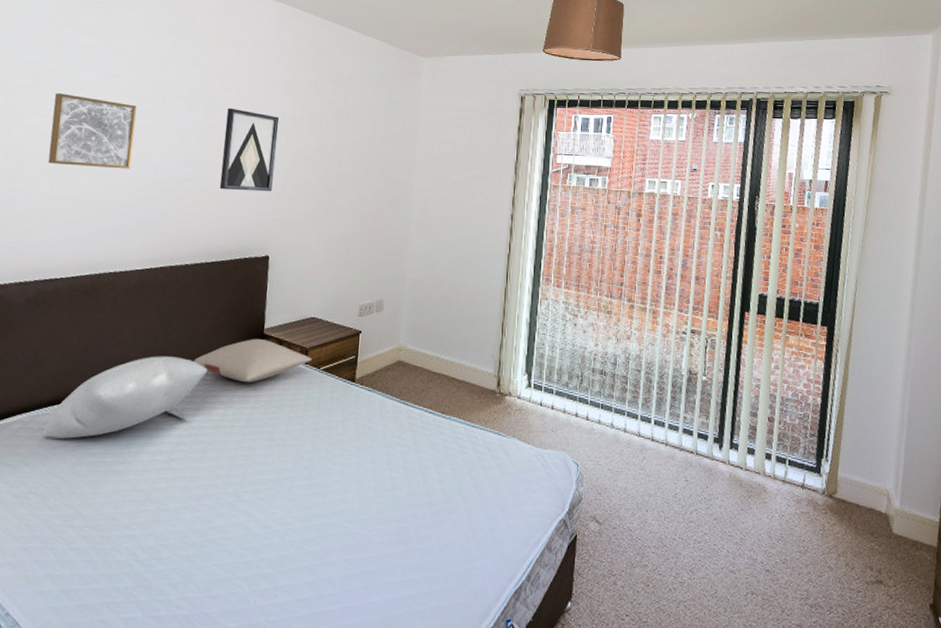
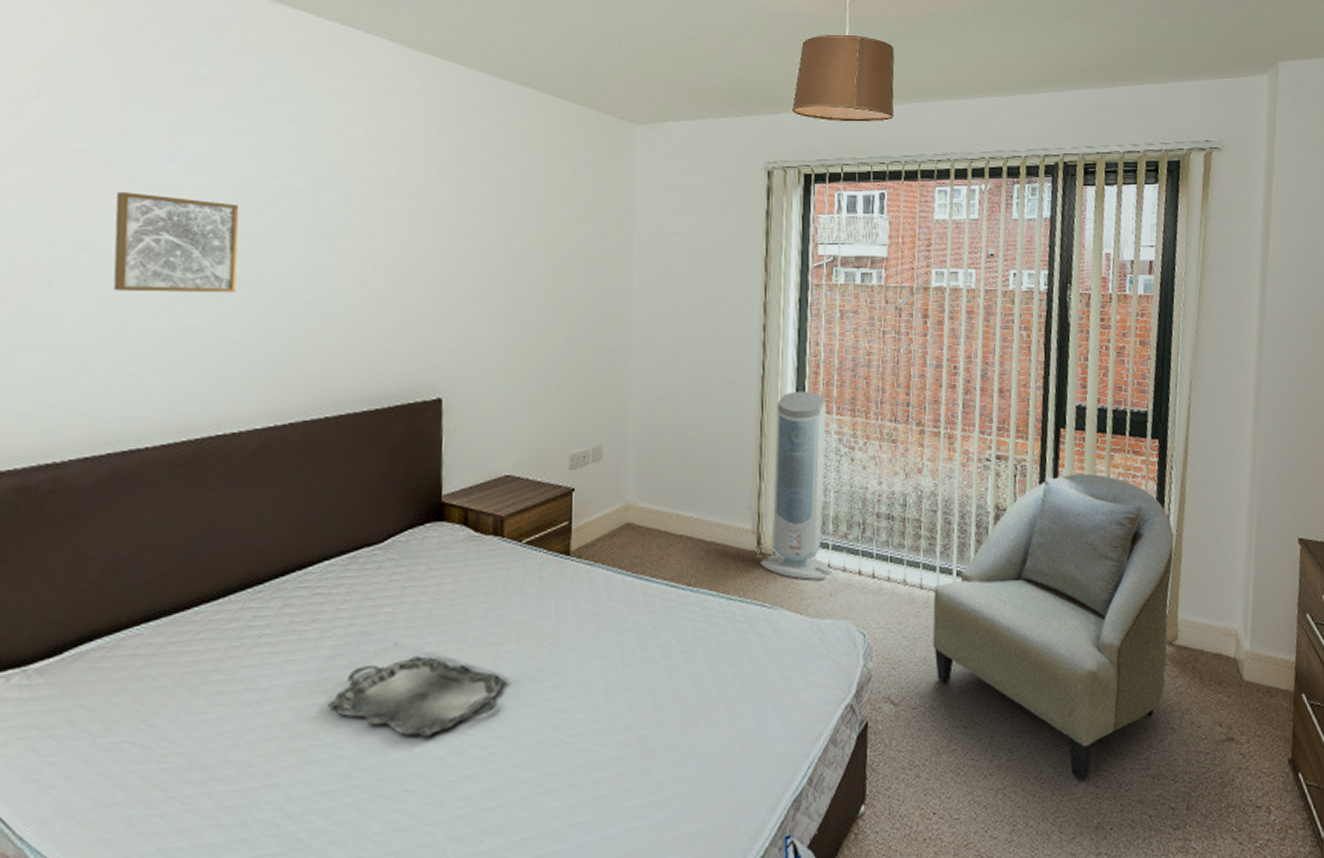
pillow: present [40,356,208,439] -> none [133,542,367,667]
serving tray: none [173,449,302,512] -> present [328,656,506,738]
pillow: present [194,338,311,382] -> none [347,508,509,568]
wall art: present [219,107,280,192] -> none [366,202,444,314]
air purifier: none [499,268,557,417] -> present [760,391,832,580]
armchair: none [632,350,837,602] -> present [932,474,1174,781]

